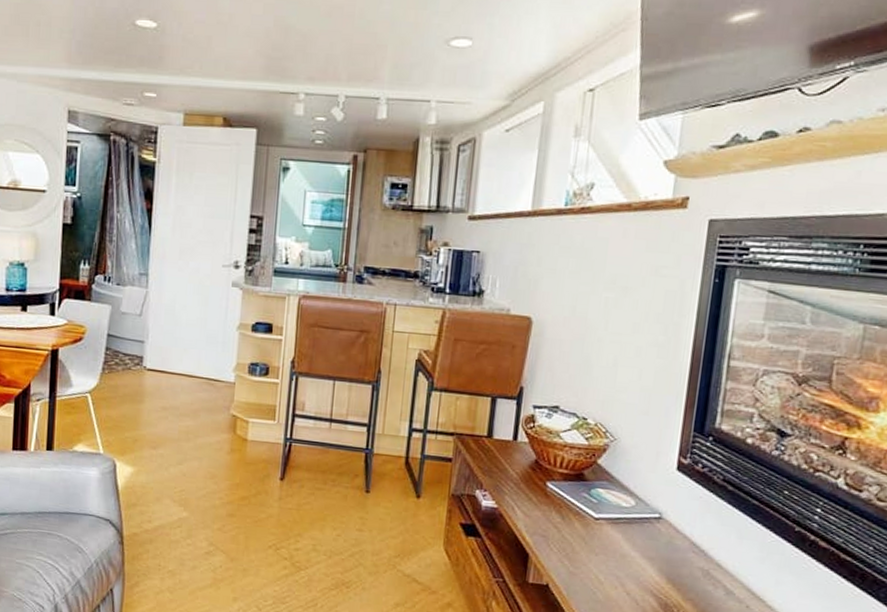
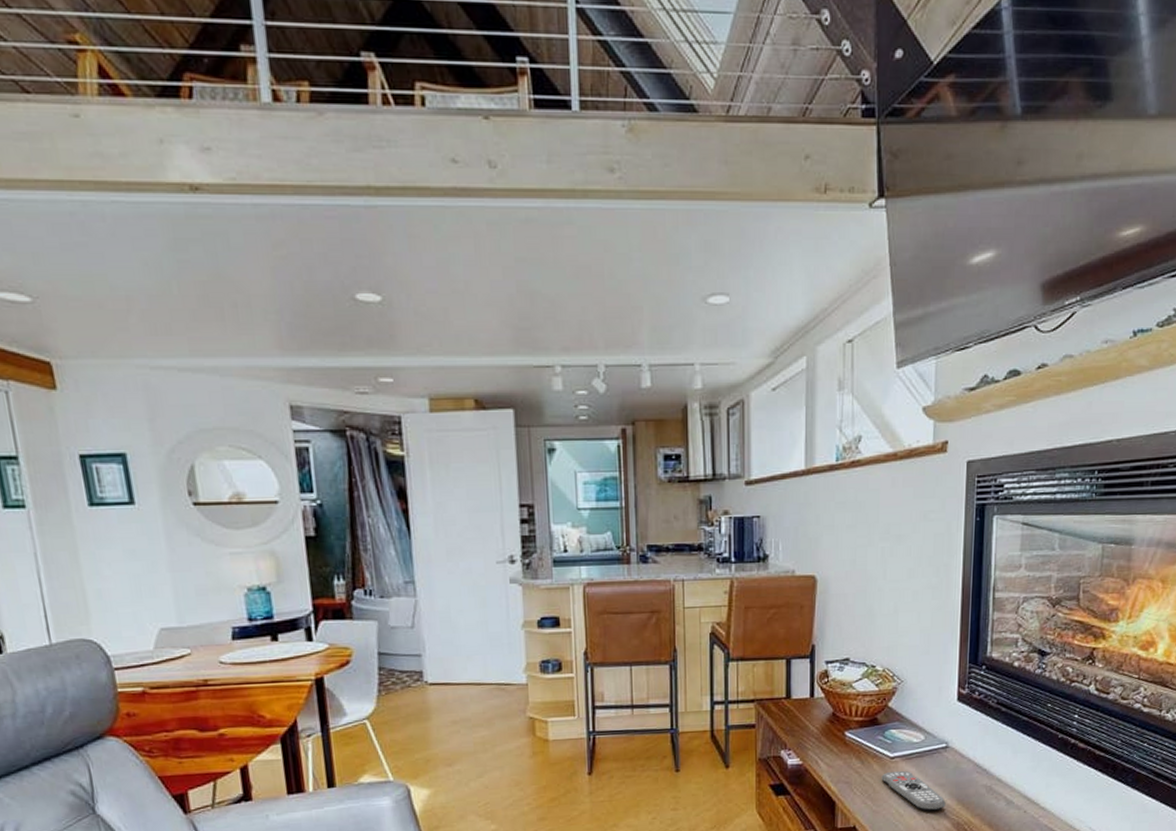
remote control: none [582,533,654,586] -> present [881,770,946,811]

